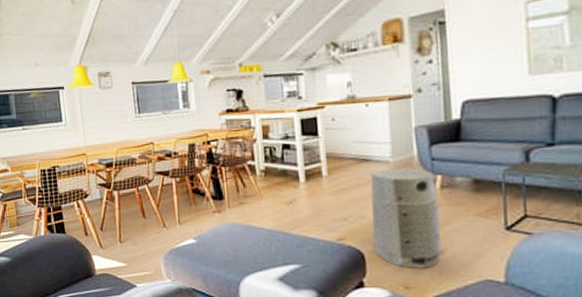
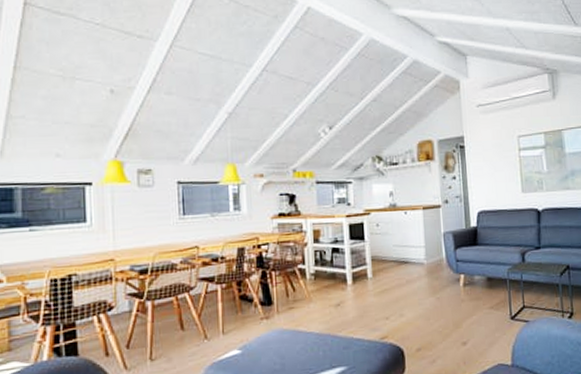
air purifier: present [370,167,442,268] -> none [408,268,465,361]

